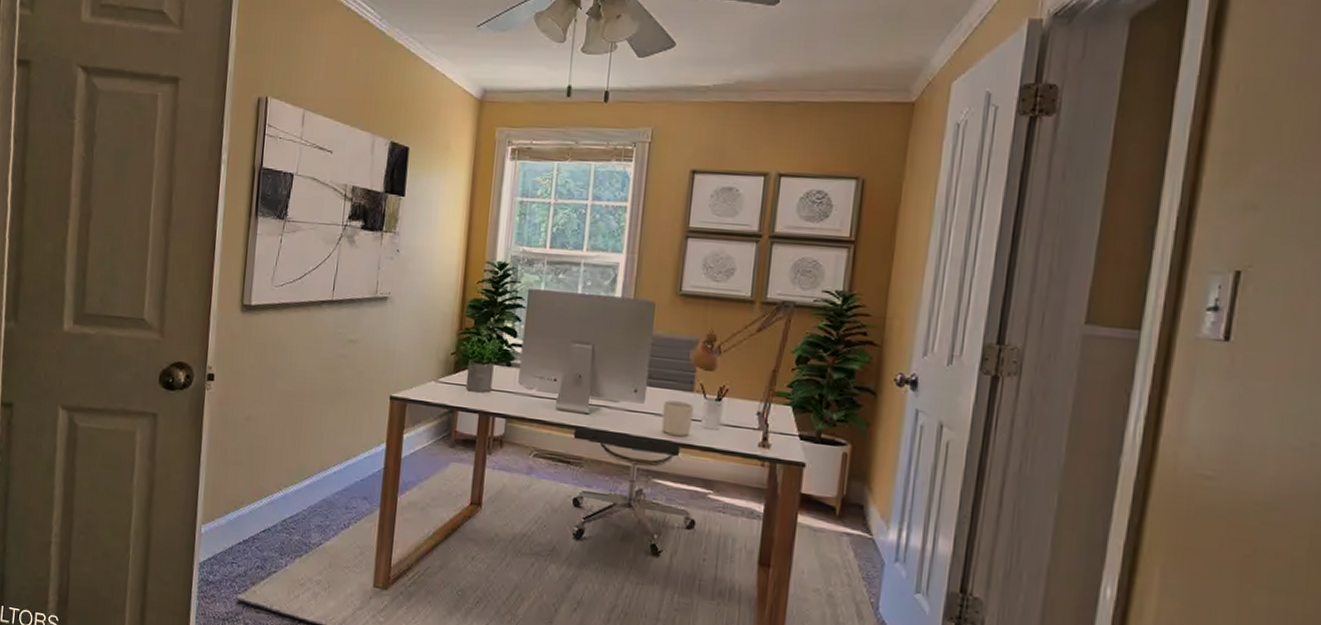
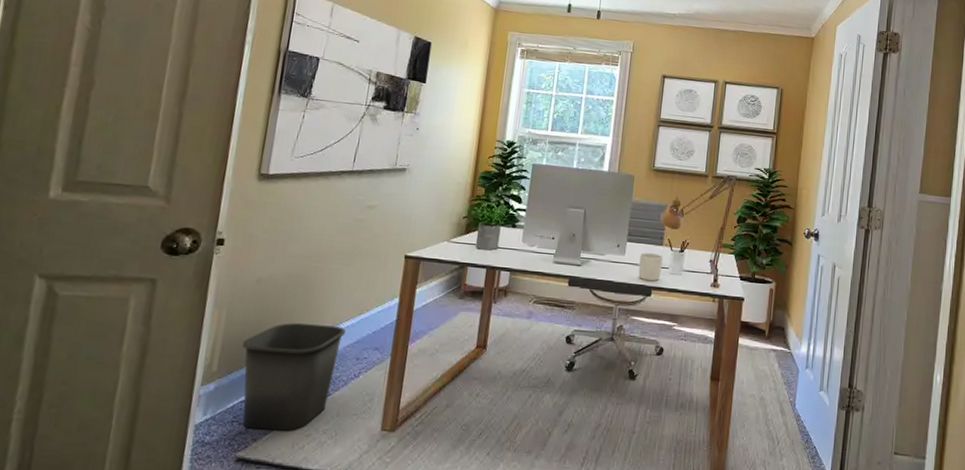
waste bin: none [236,464,333,579] -> present [241,322,346,431]

